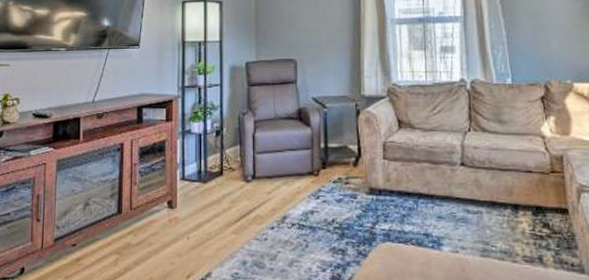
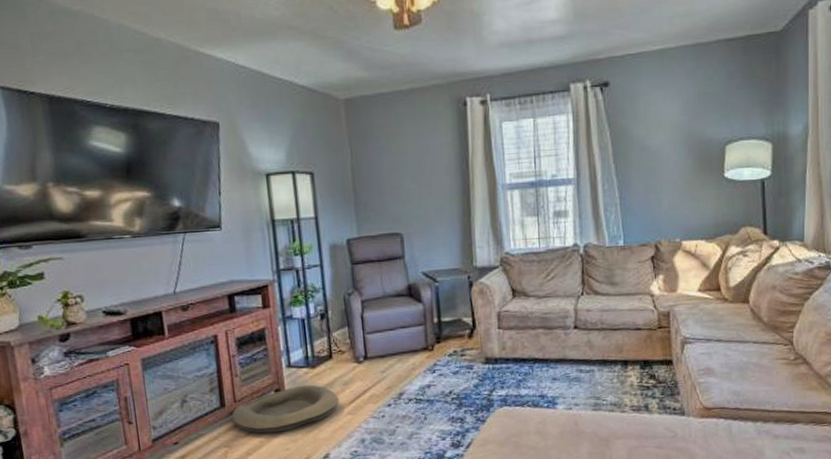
dog bed: none [126,199,226,244] -> present [232,384,340,433]

